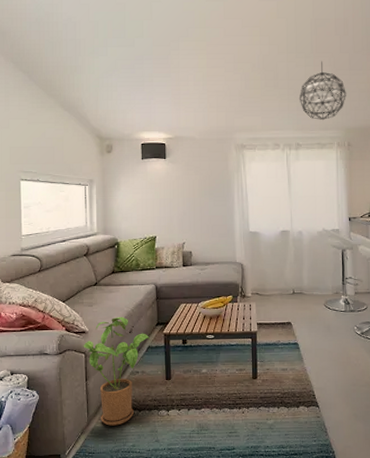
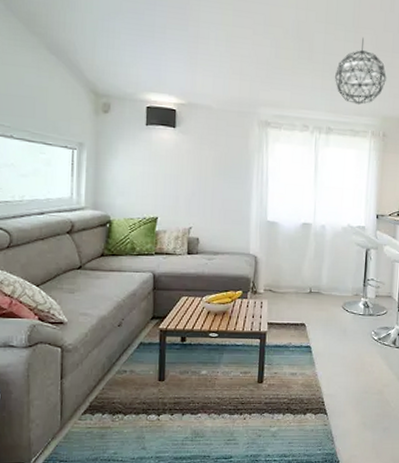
house plant: present [83,316,151,426] -> none [59,307,144,431]

